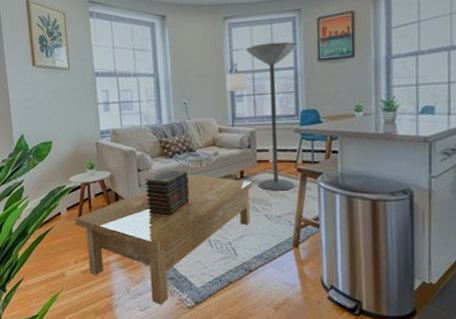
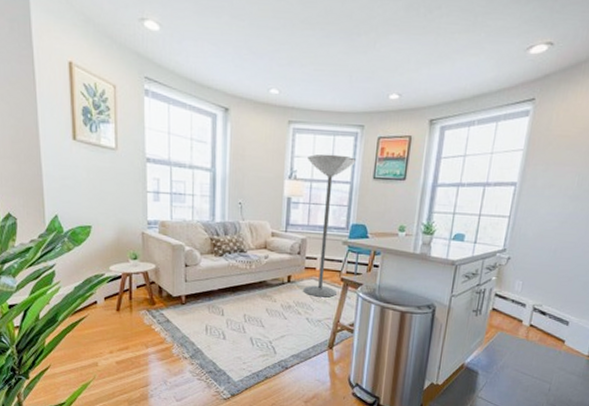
coffee table: present [75,174,253,305] -> none [113,274,298,396]
book stack: present [145,169,190,216] -> none [192,267,237,313]

